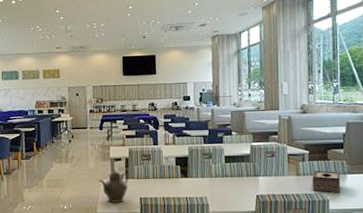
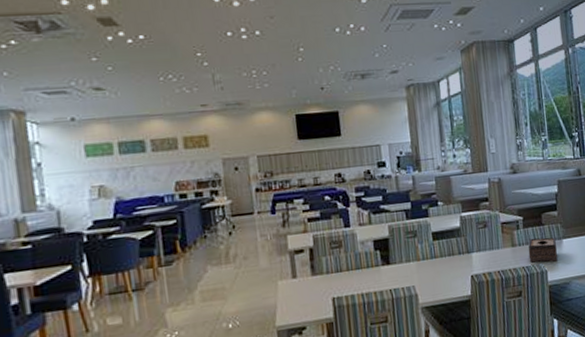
teapot: present [98,169,129,203] -> none [274,265,316,310]

